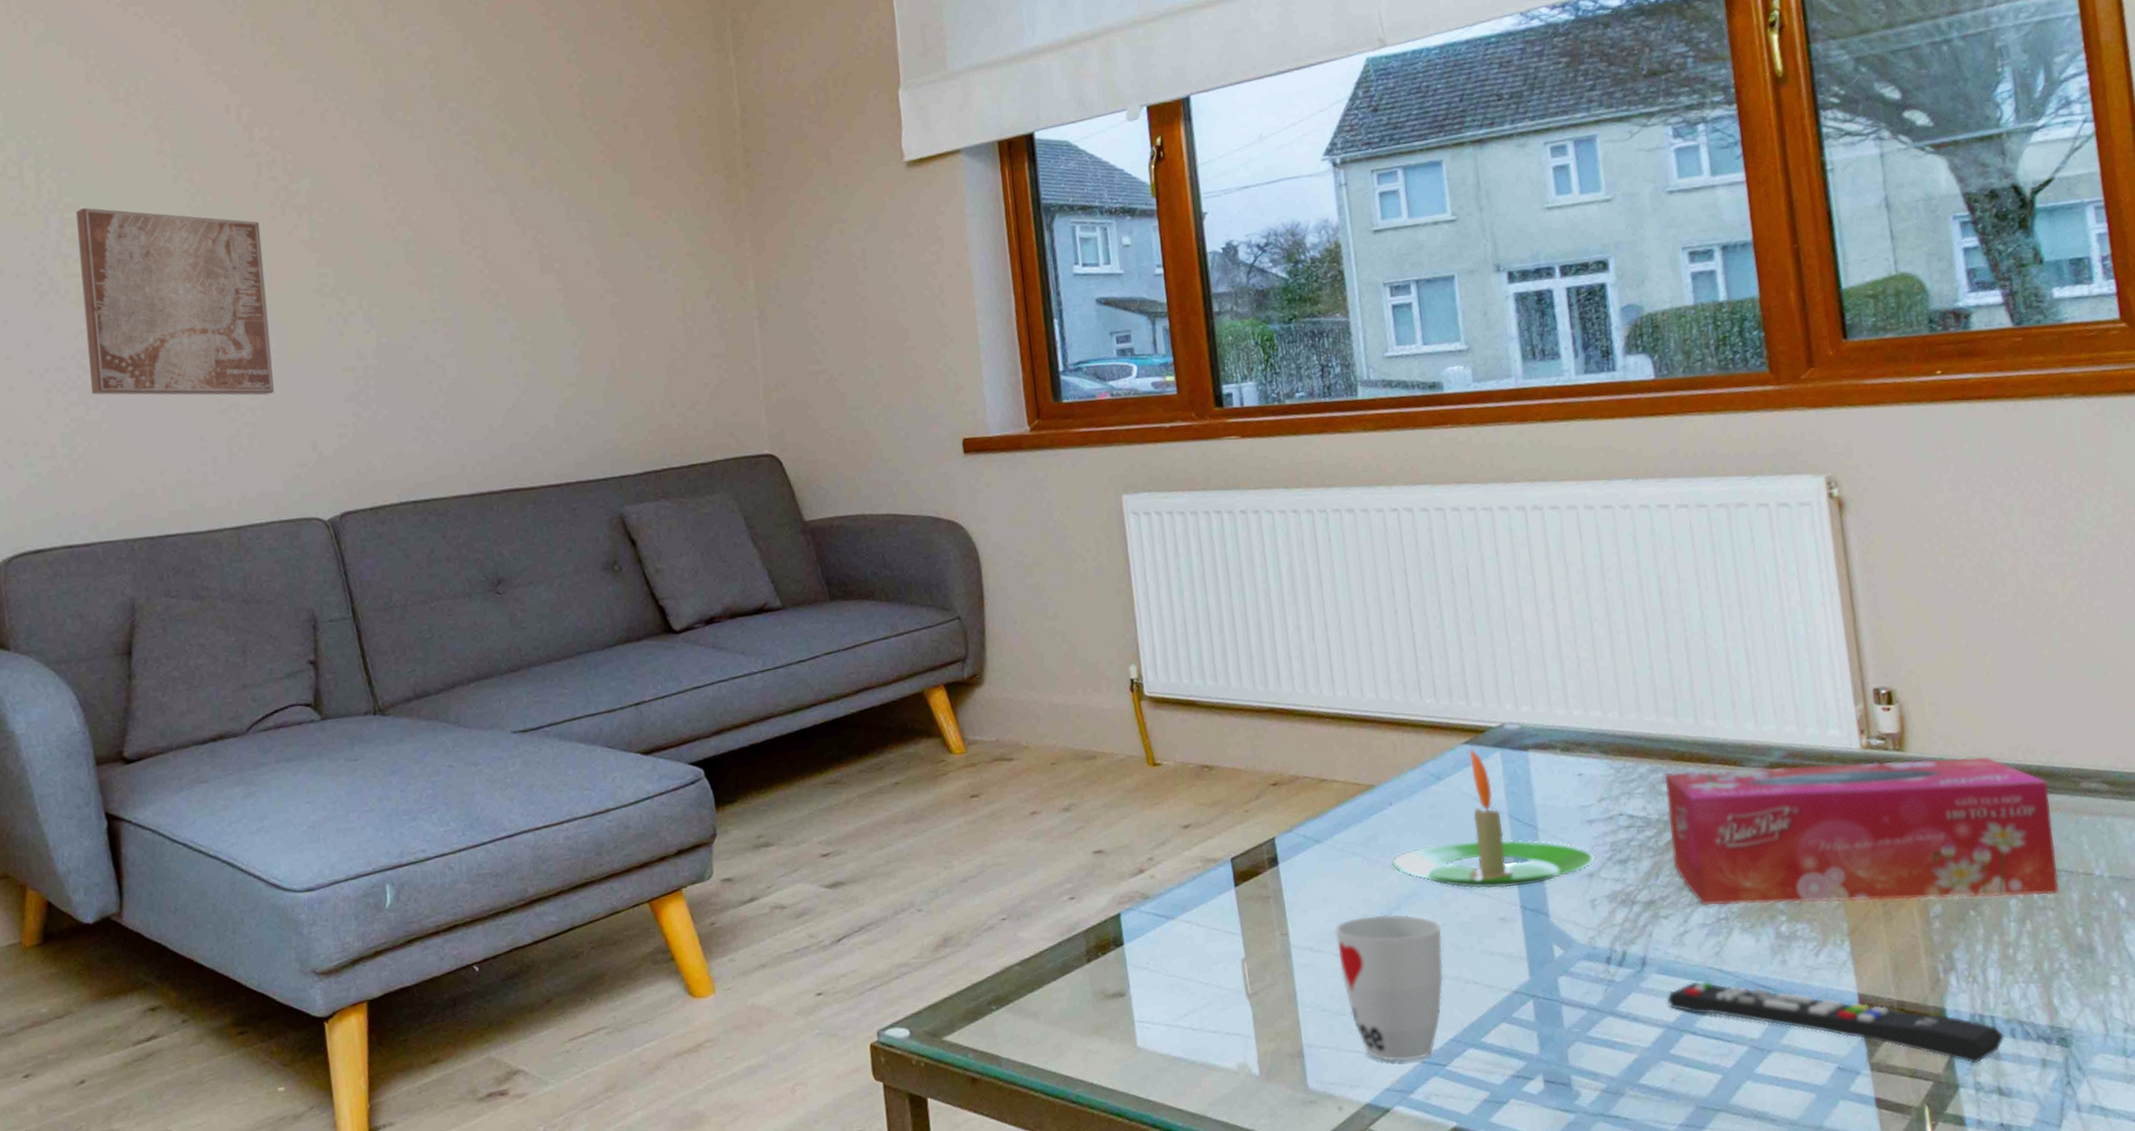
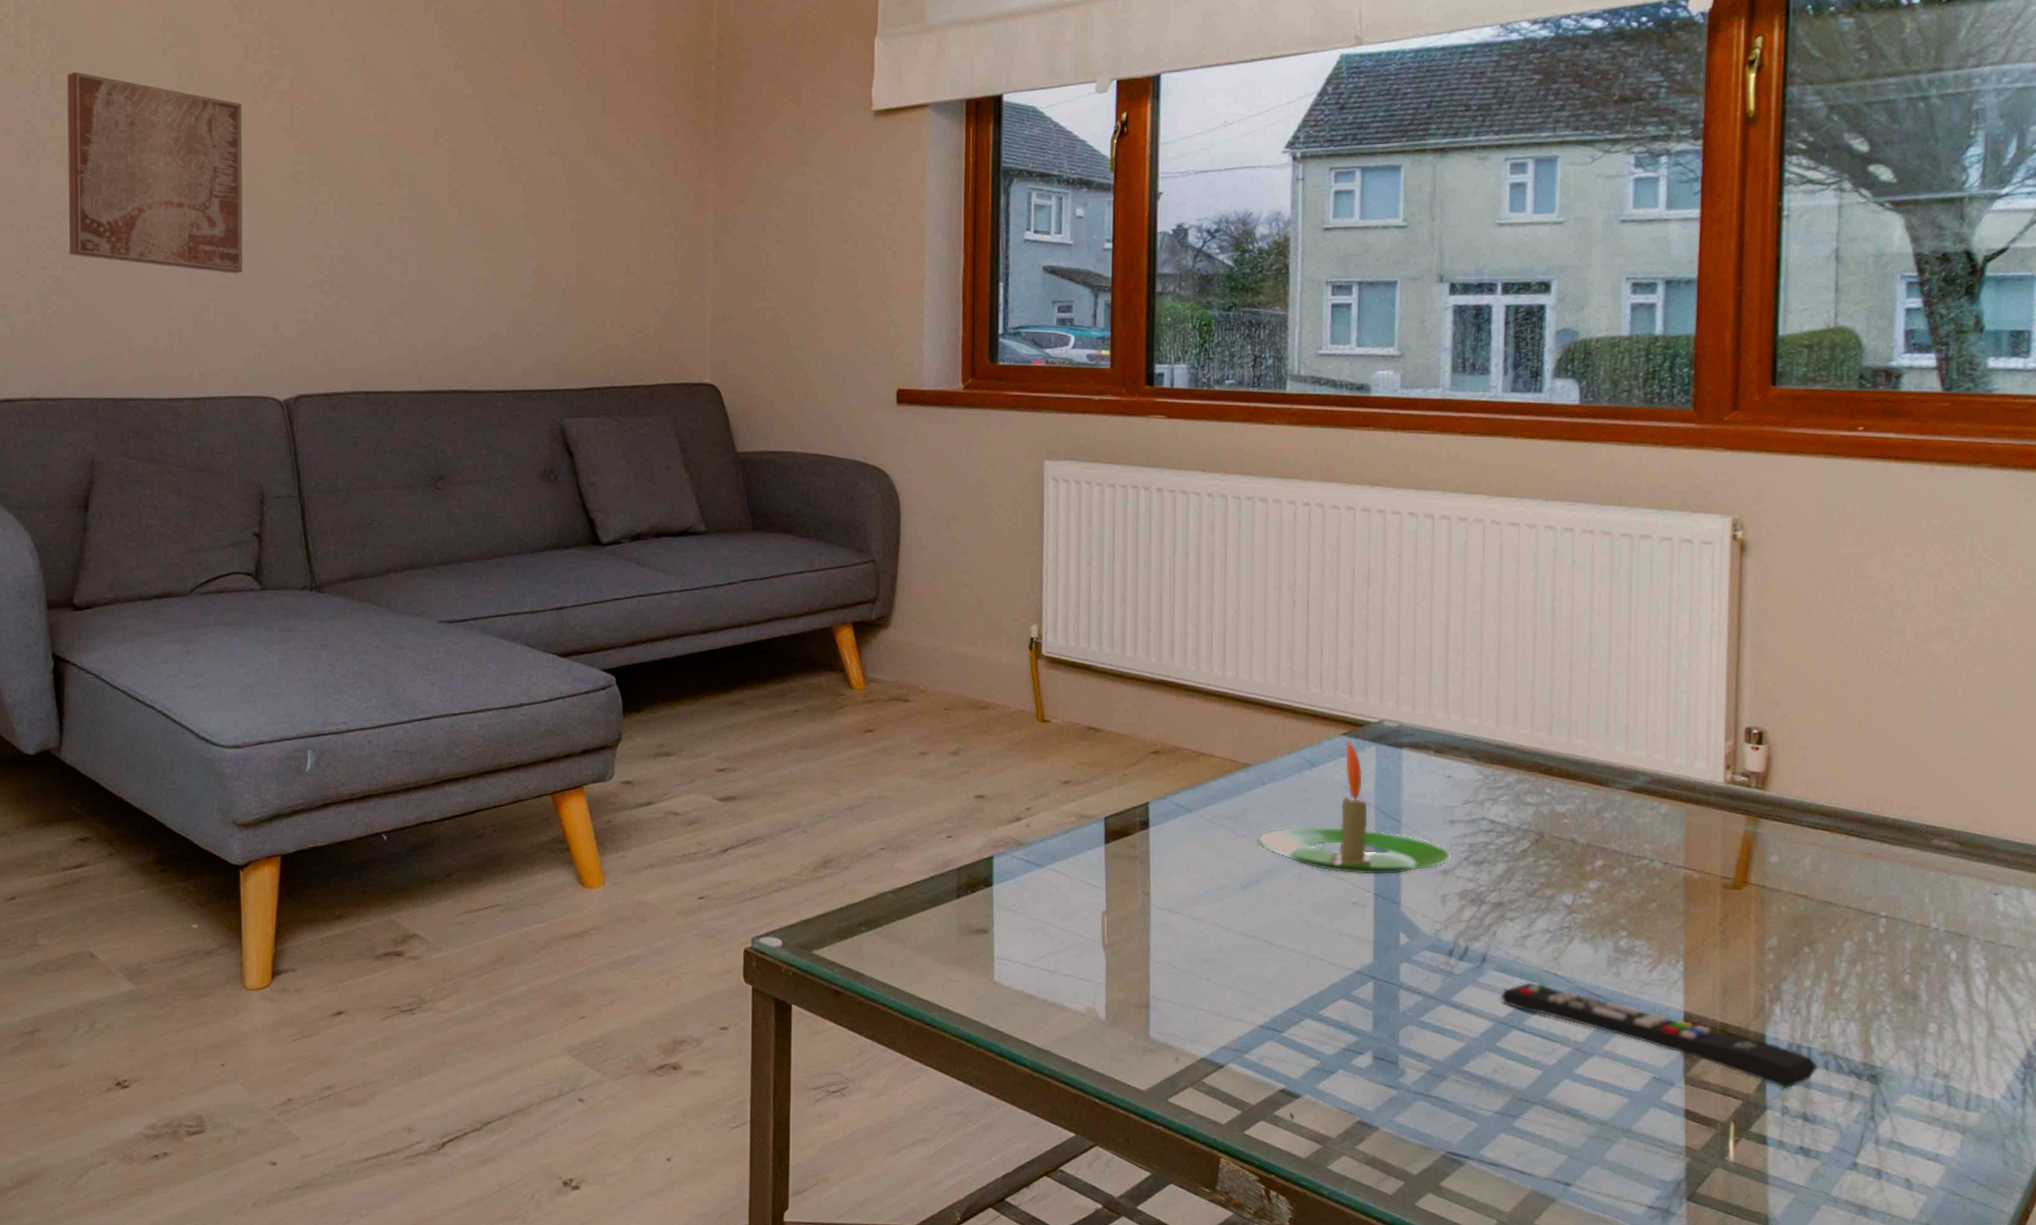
cup: present [1334,914,1444,1062] -> none [1194,886,1296,1024]
tissue box: present [1664,757,2060,906] -> none [1526,786,1901,942]

